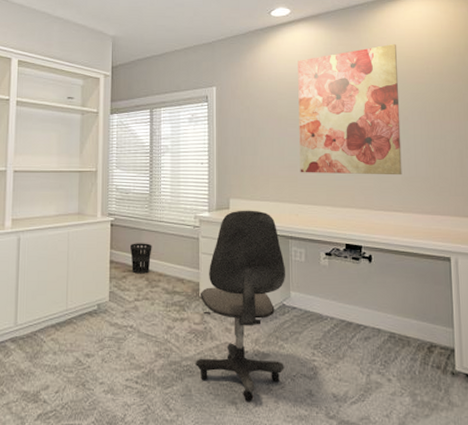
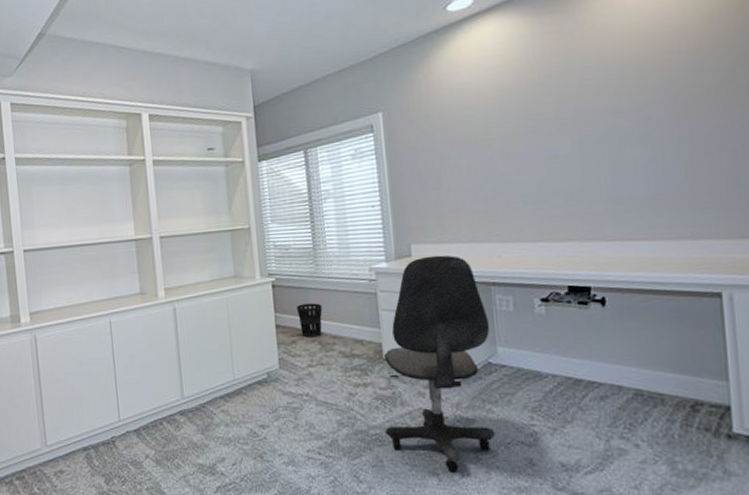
wall art: present [298,43,402,176] -> none [487,19,645,205]

